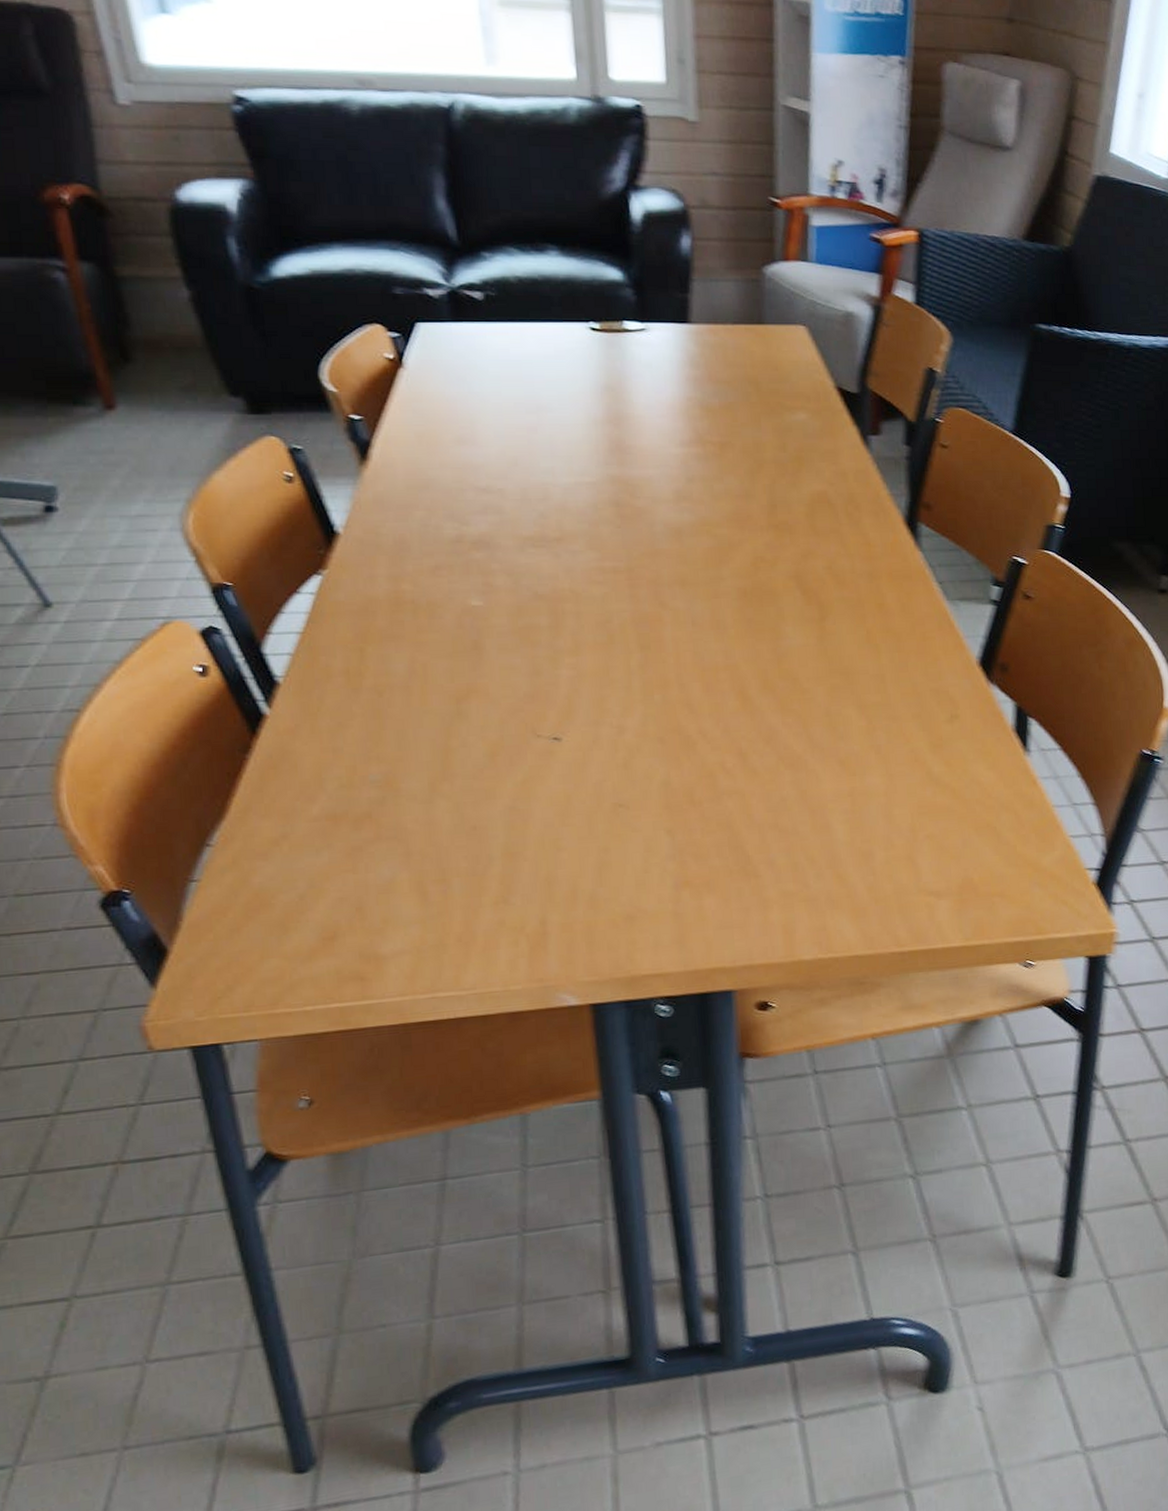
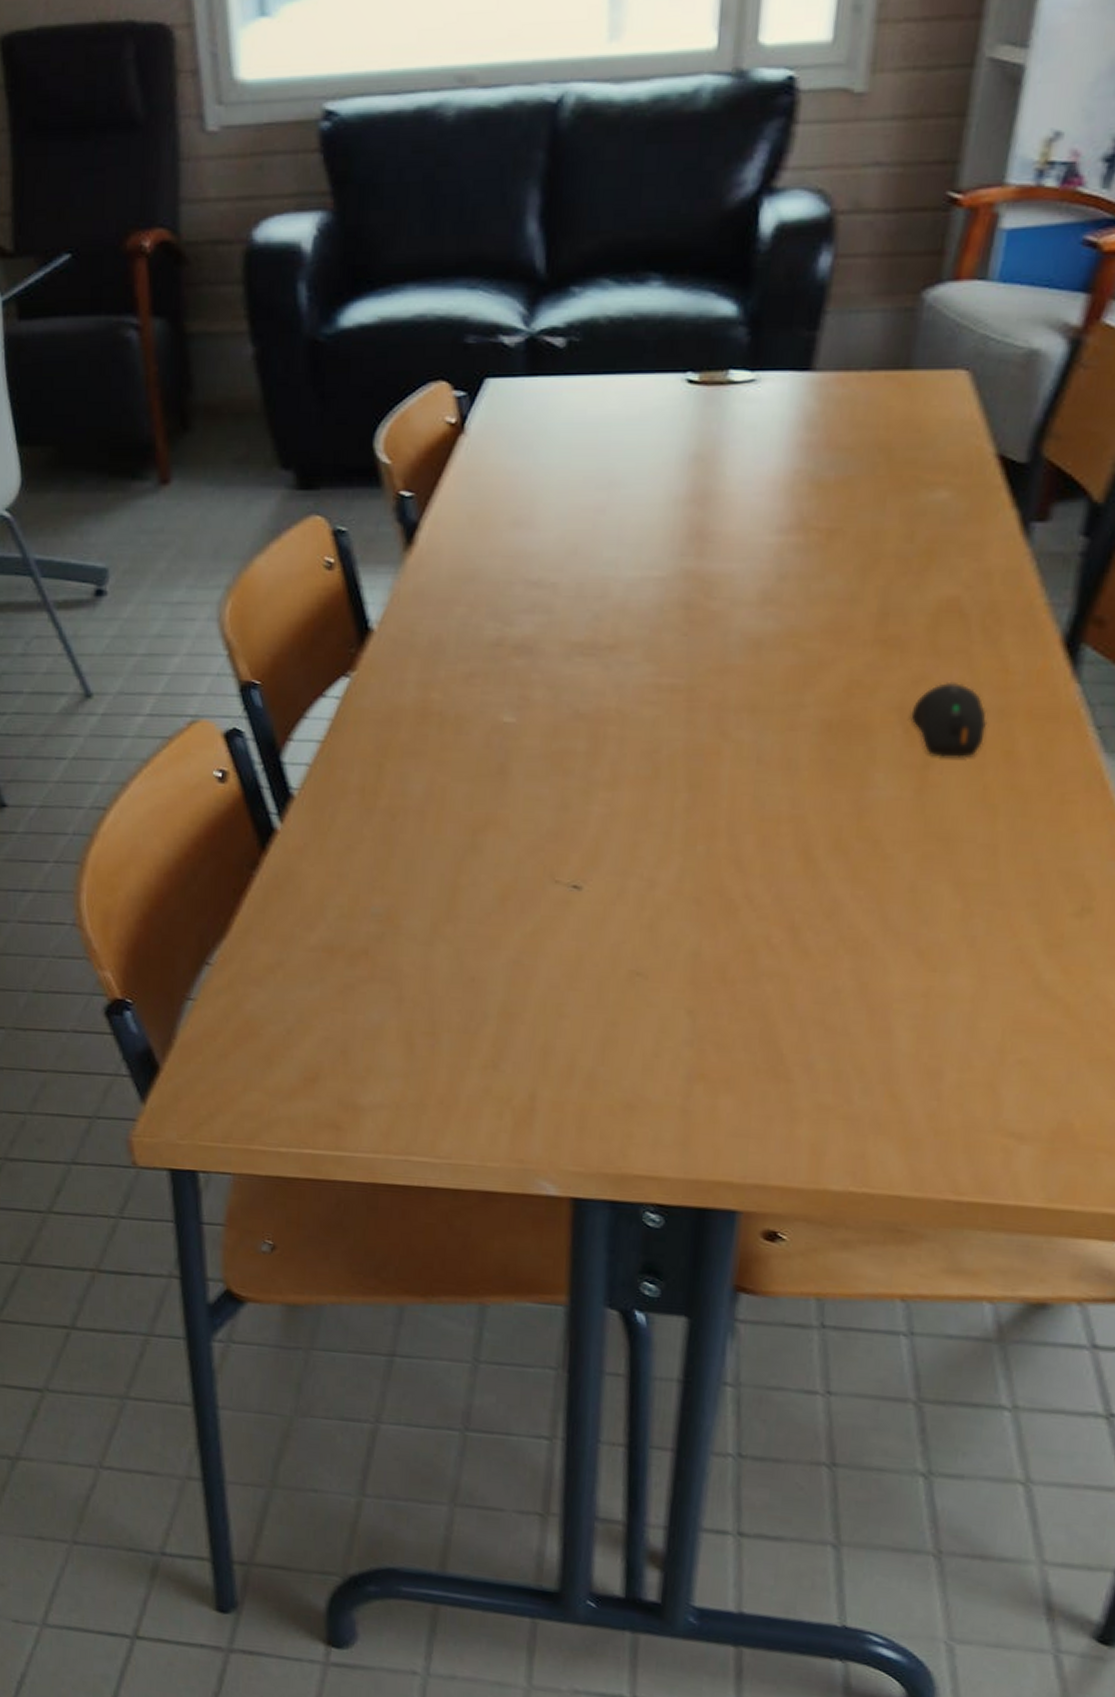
computer mouse: none [805,554,862,611] -> present [911,681,988,758]

